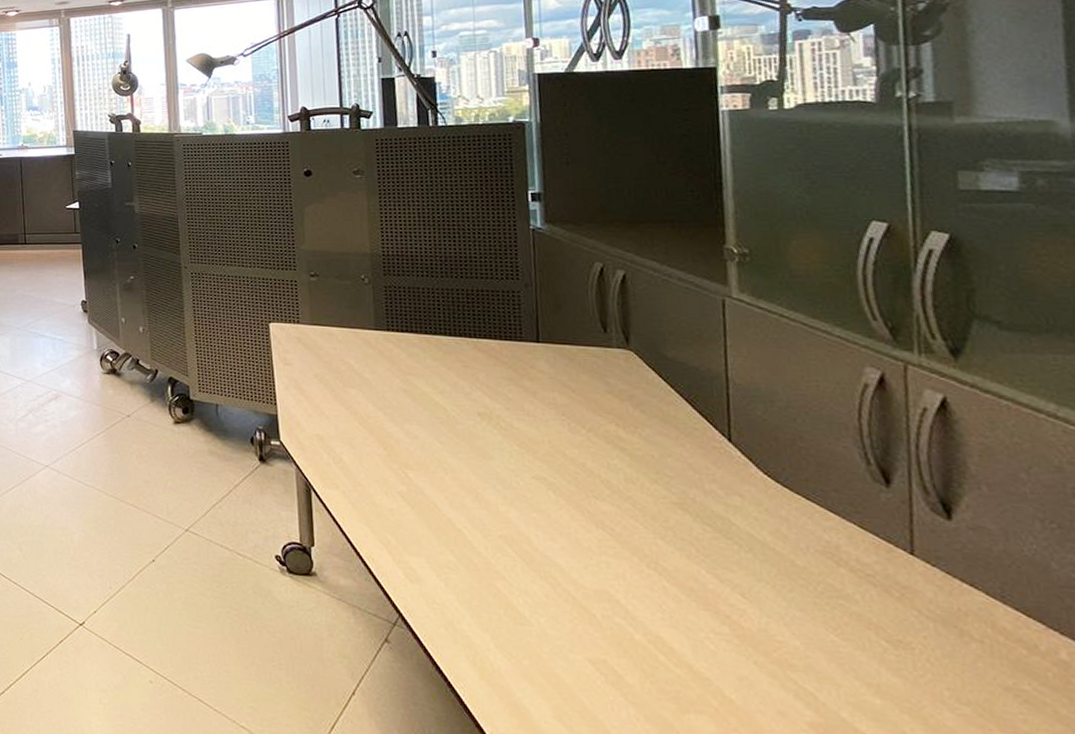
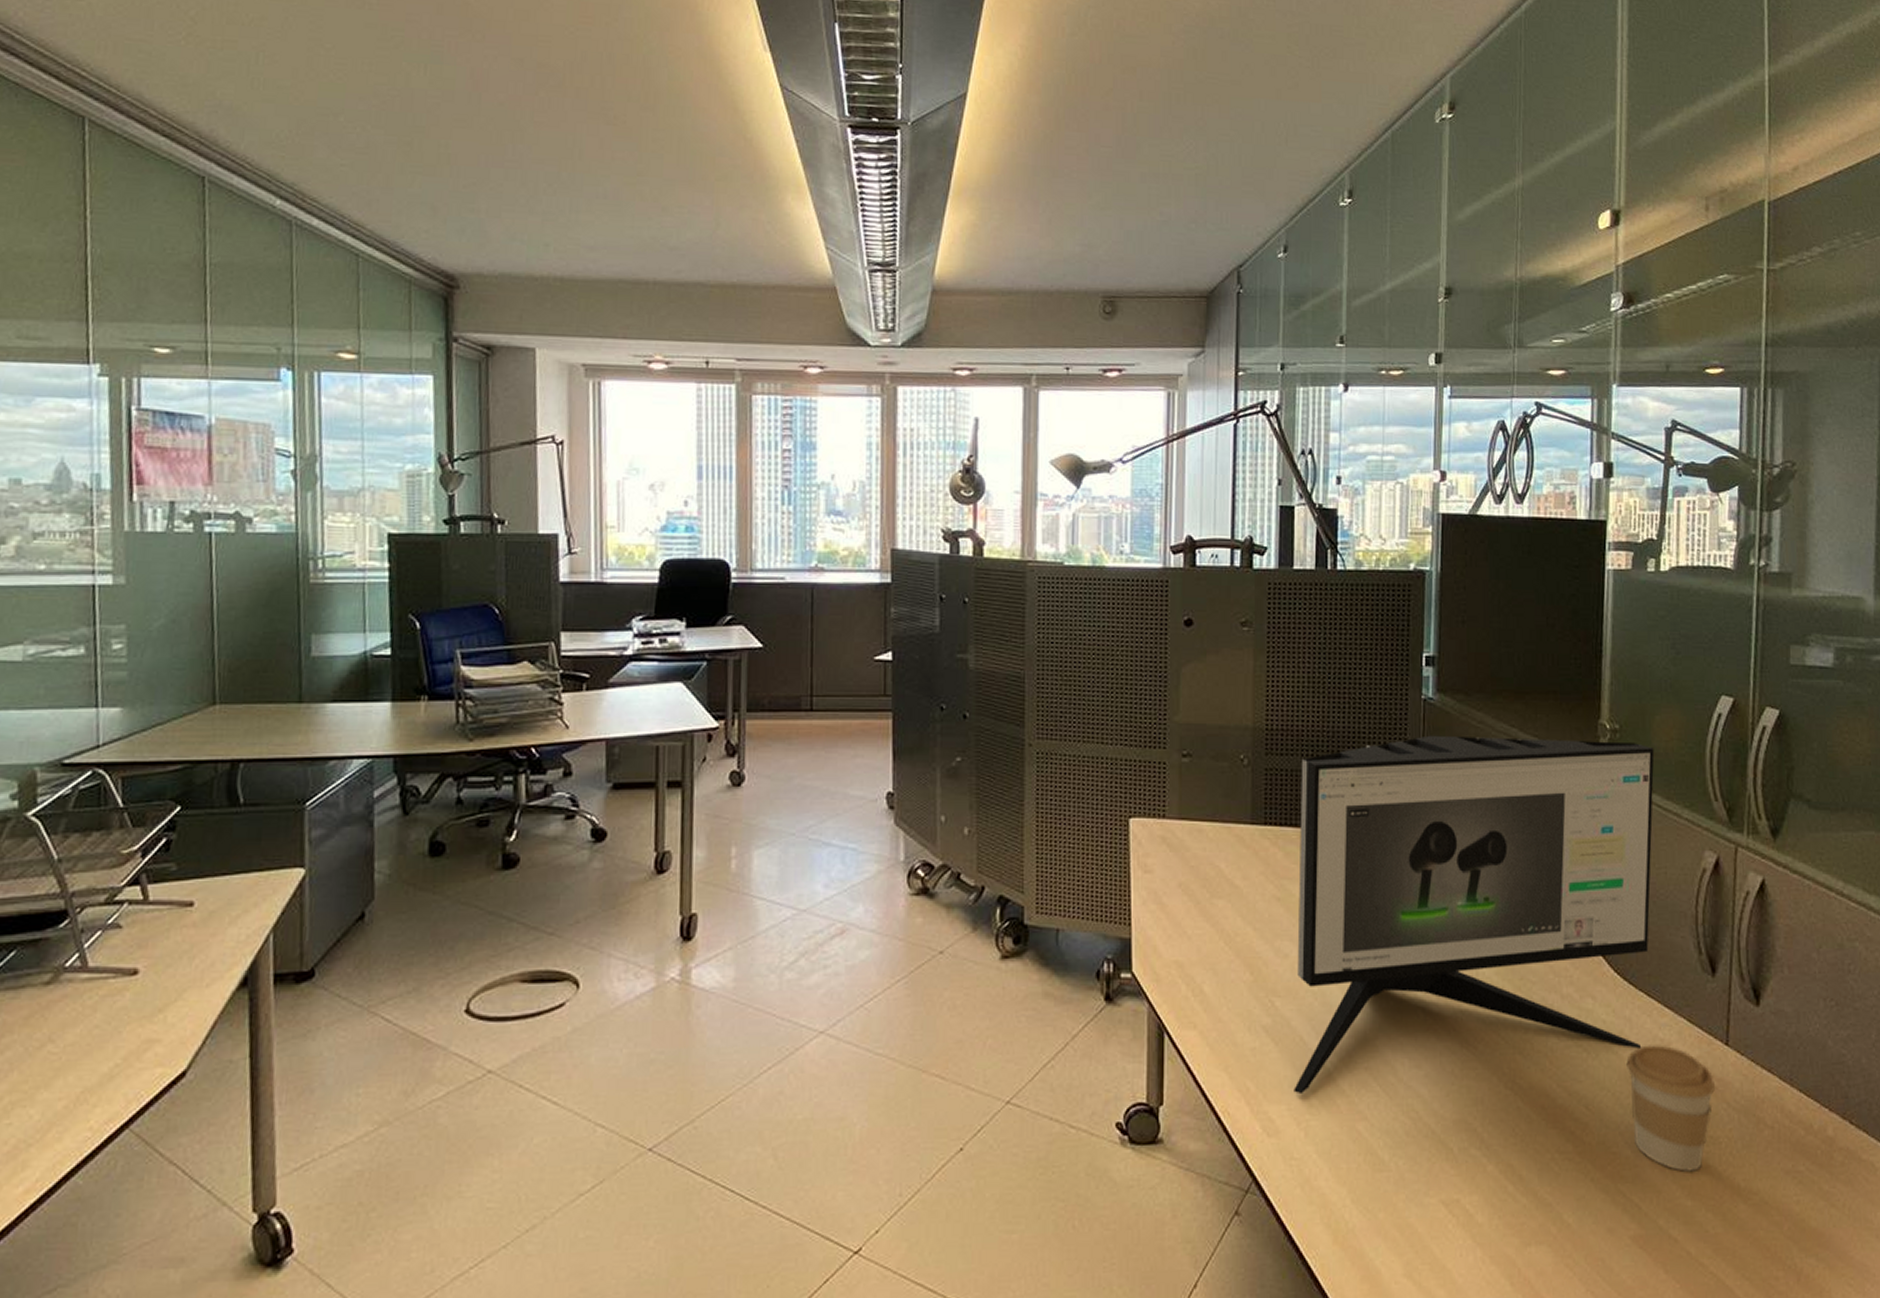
computer monitor: none [417,259,804,552] -> present [1294,735,1655,1095]
coffee cup: none [786,545,902,672] -> present [1626,1045,1716,1172]

